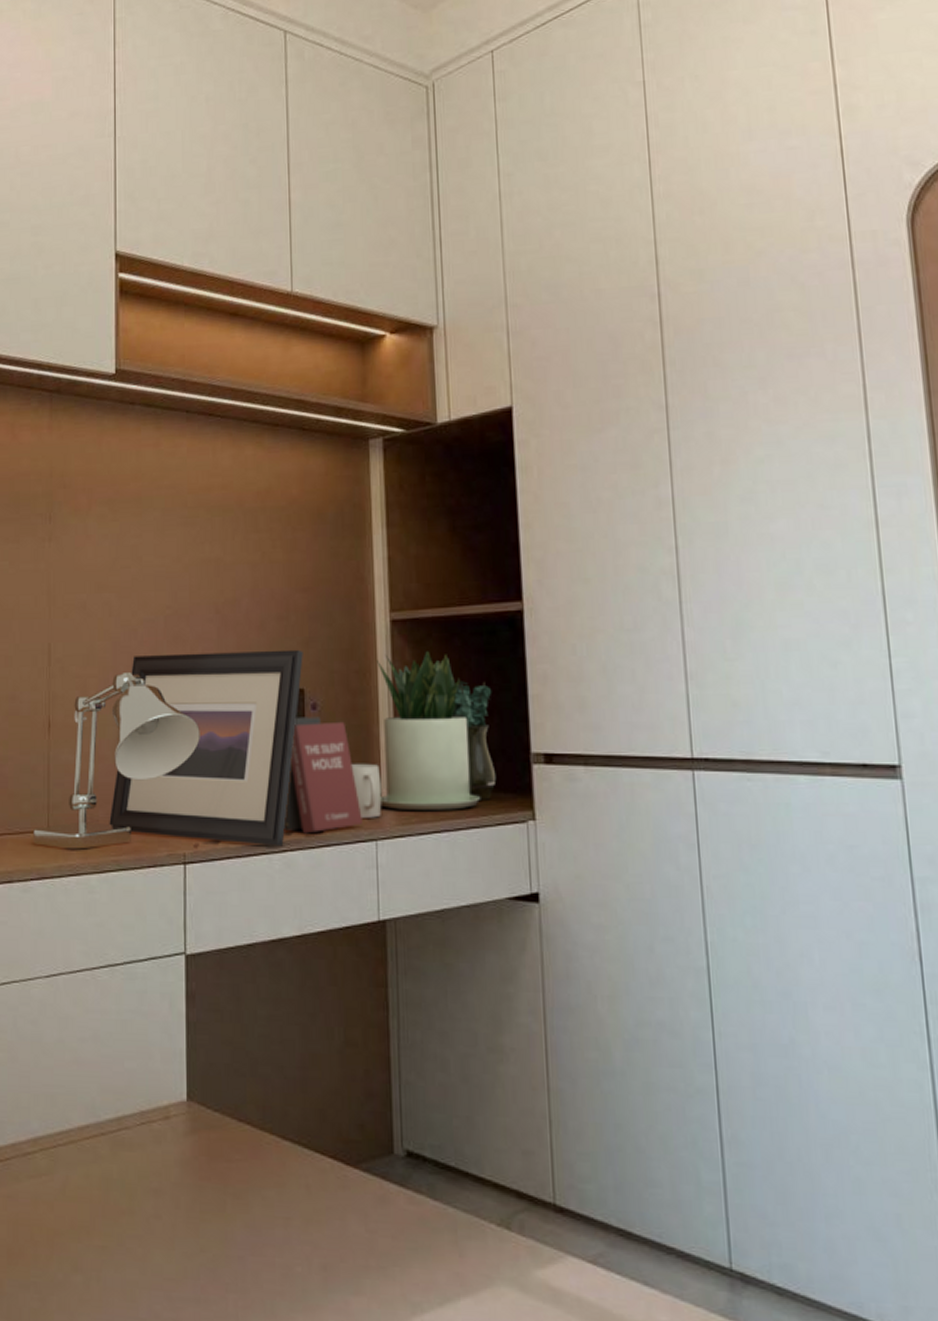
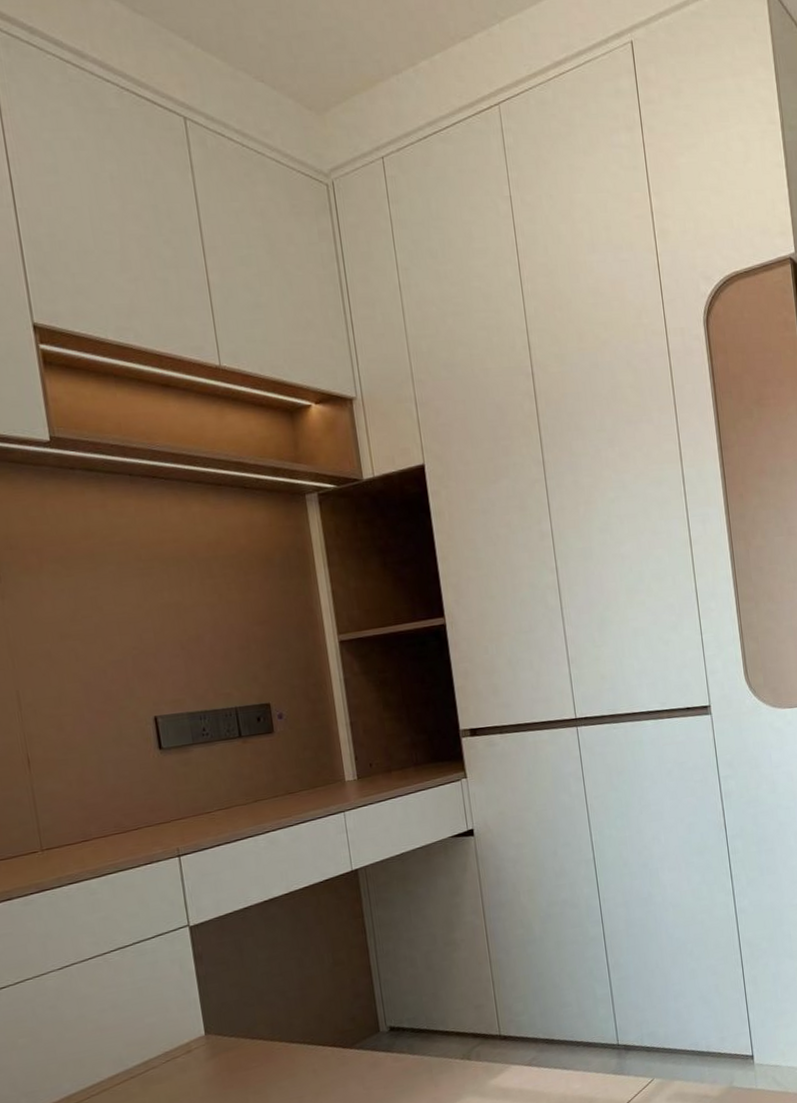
desk lamp: present [32,671,200,850] -> none [26,706,181,864]
picture frame: present [109,649,303,847] -> none [101,672,267,840]
books: present [283,717,362,834] -> none [264,724,331,817]
mug: present [351,763,382,818] -> none [317,754,346,797]
planter: present [377,651,481,812] -> none [331,662,425,787]
vase: present [452,678,497,800] -> none [396,680,435,770]

